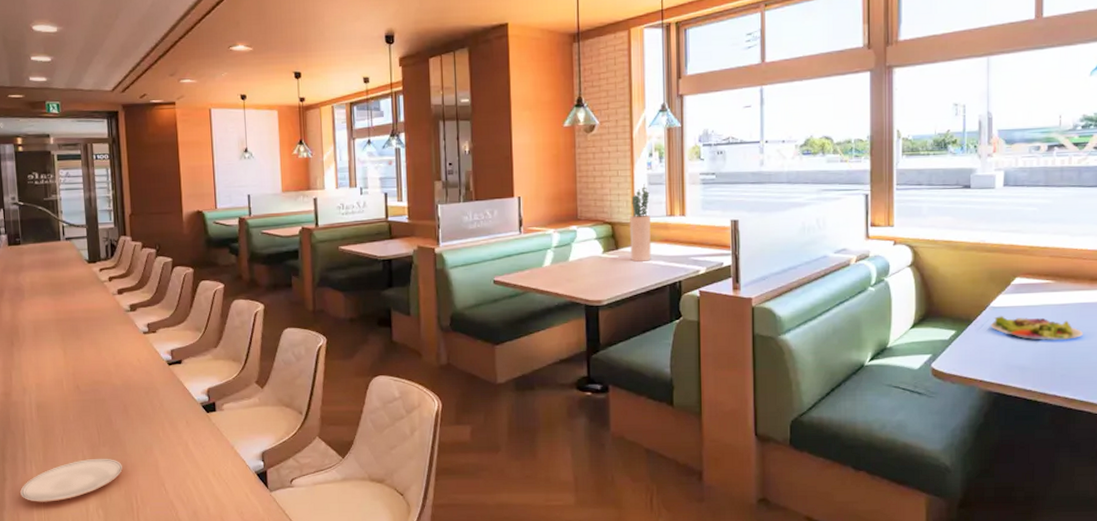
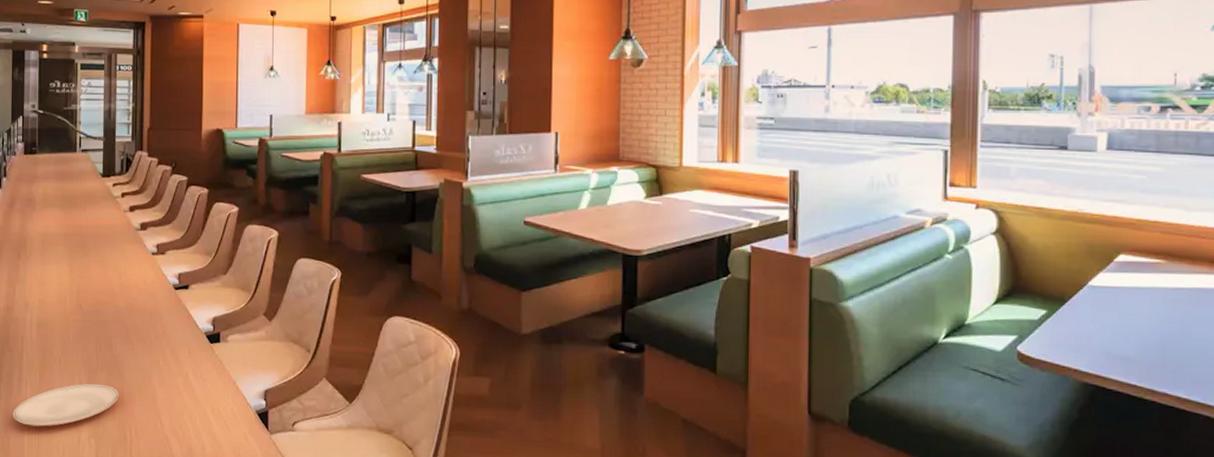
vase: present [630,184,651,262] -> none [676,126,700,210]
salad plate: present [990,316,1083,341] -> none [1088,297,1200,331]

